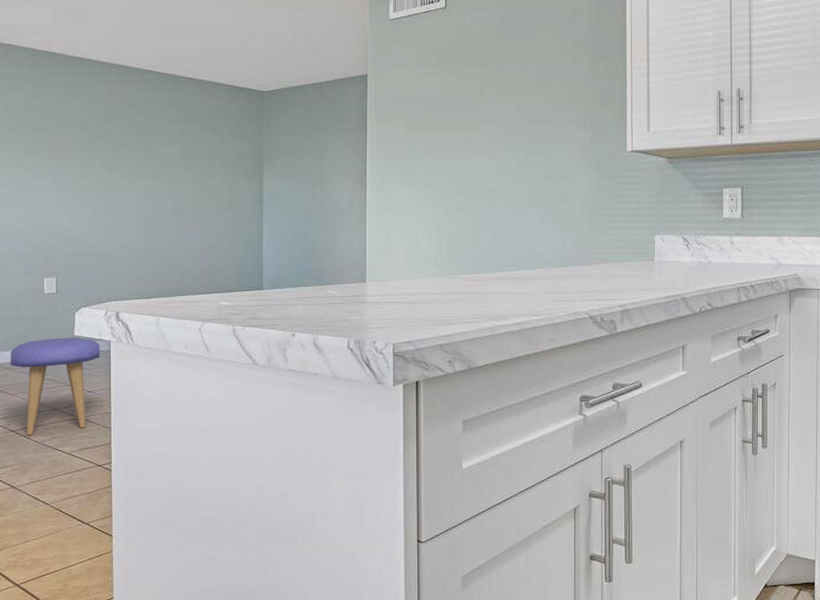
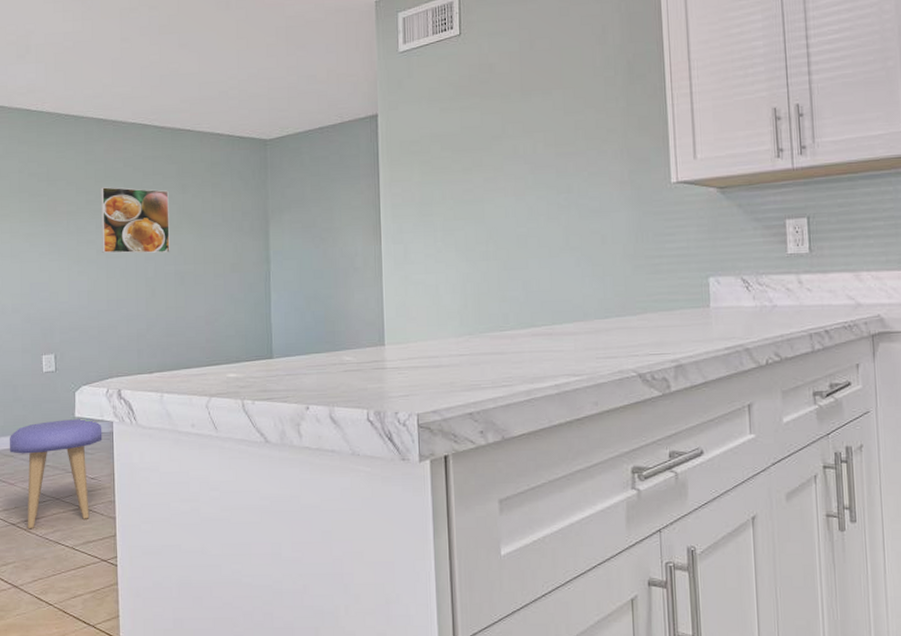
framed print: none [104,126,169,190] -> present [101,187,170,254]

